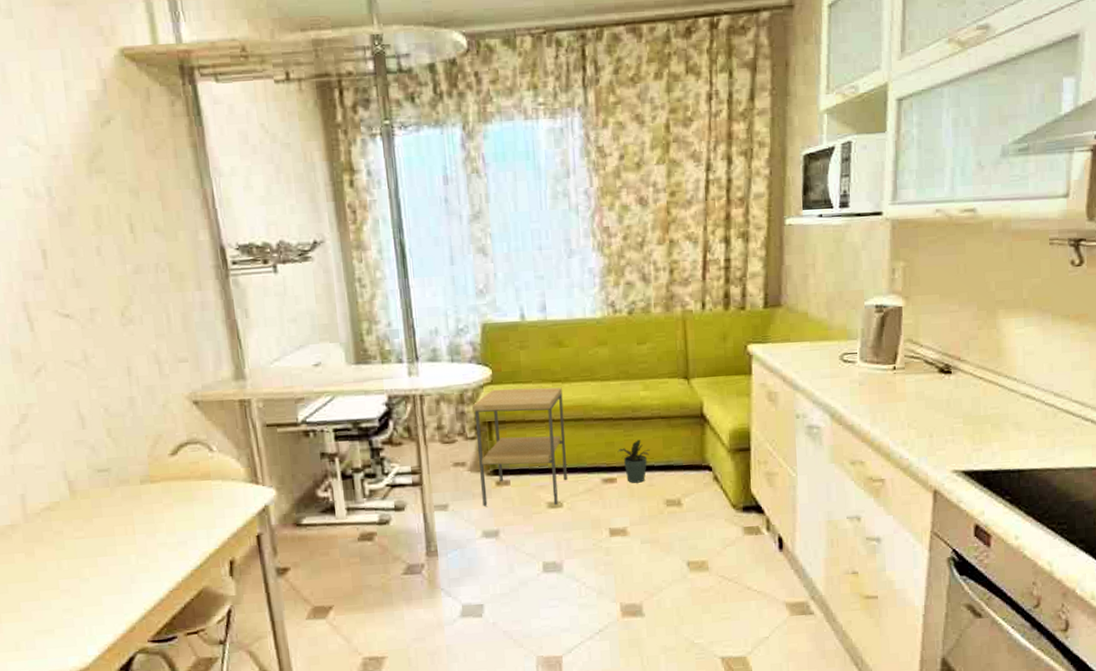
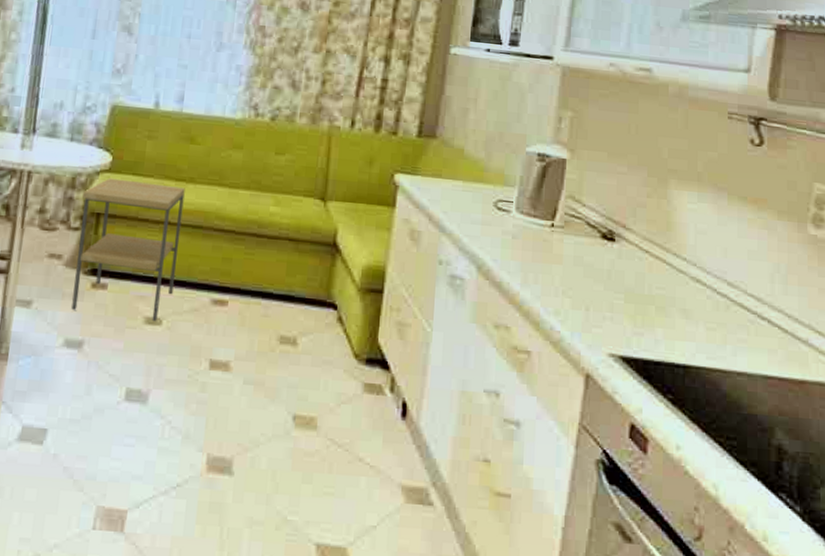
potted plant: present [617,440,650,483] -> none [234,260,271,311]

